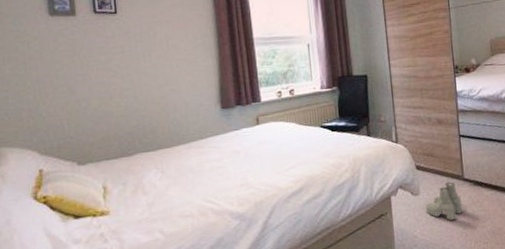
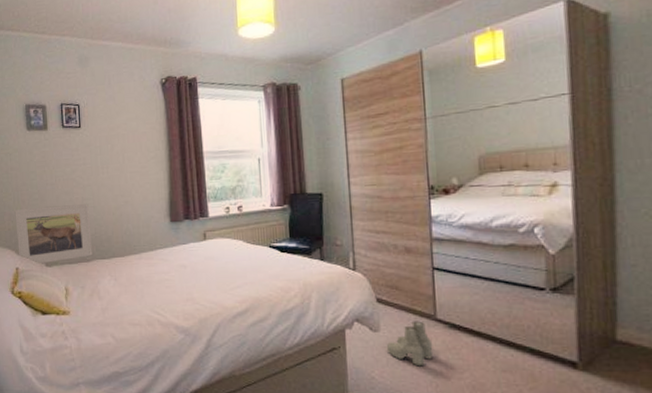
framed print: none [36,93,135,164] -> present [15,203,93,264]

